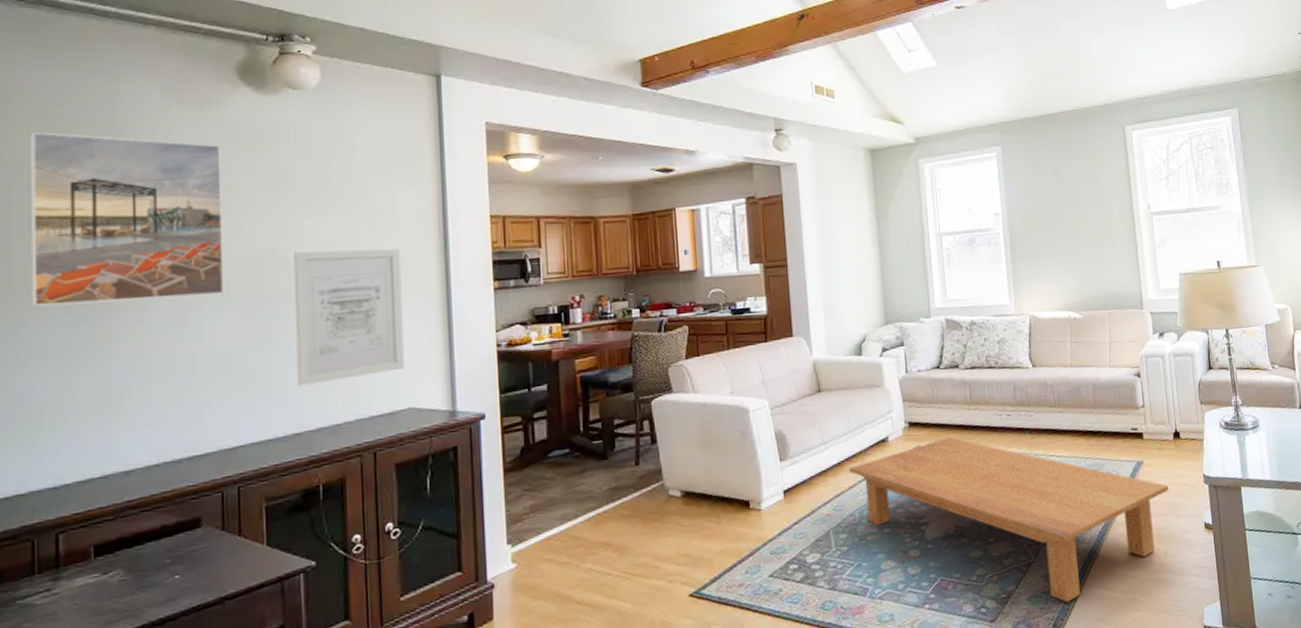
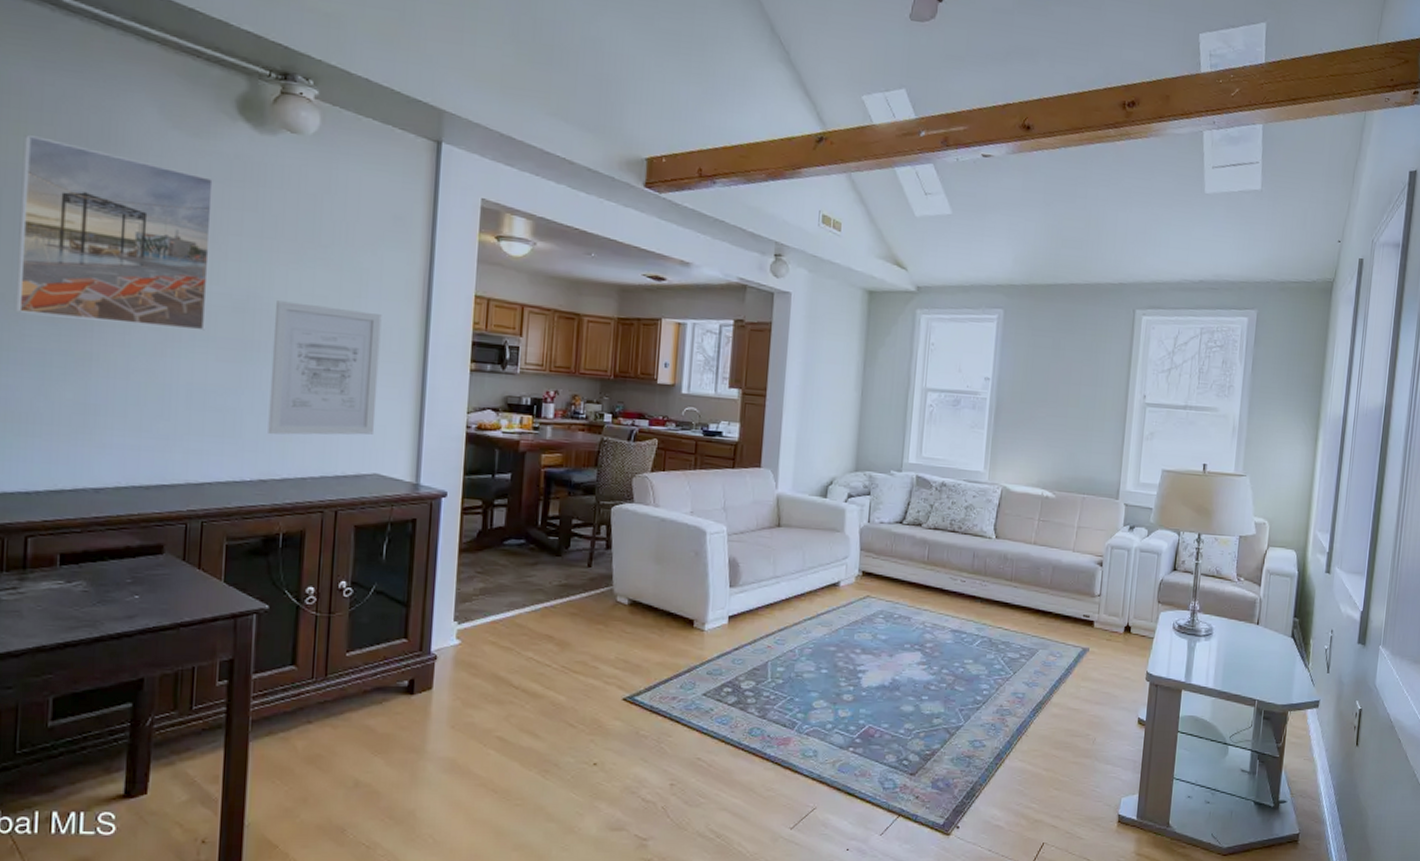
coffee table: present [849,437,1169,603] -> none [796,592,1109,770]

